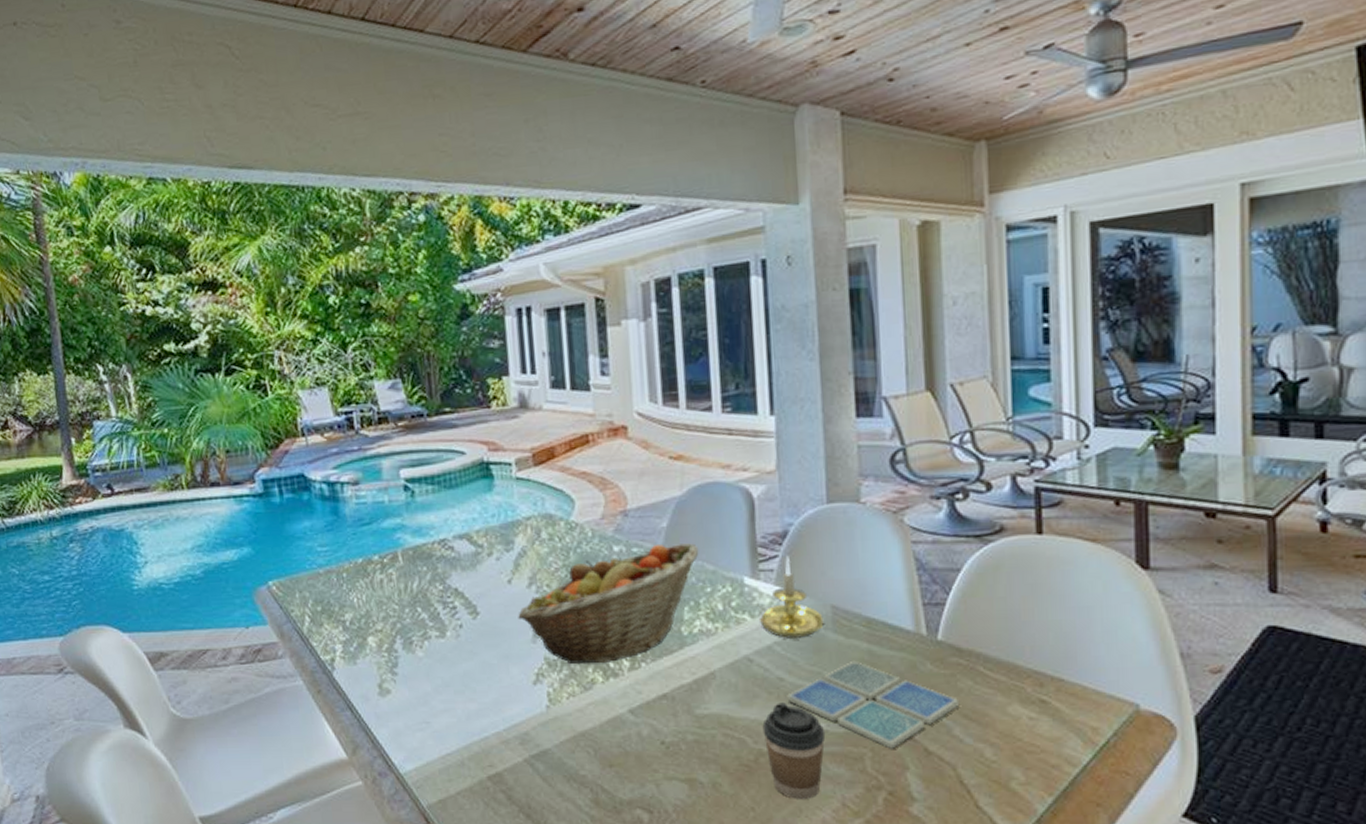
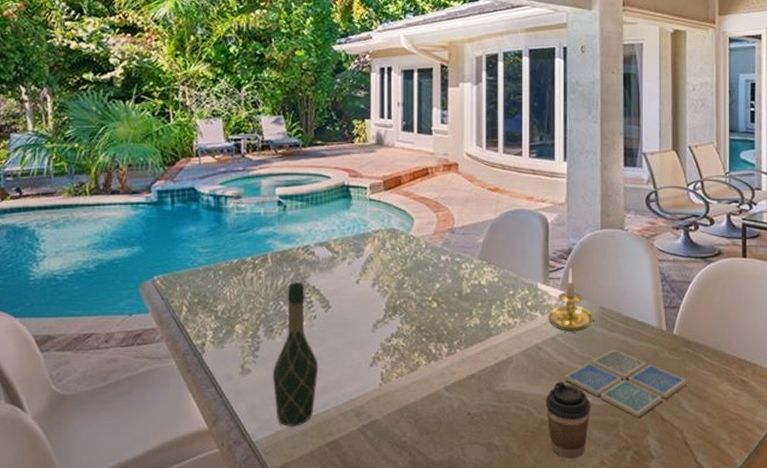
wine bottle: none [416,583,471,758] -> present [272,282,318,428]
fruit basket: present [518,543,699,665] -> none [362,256,506,350]

